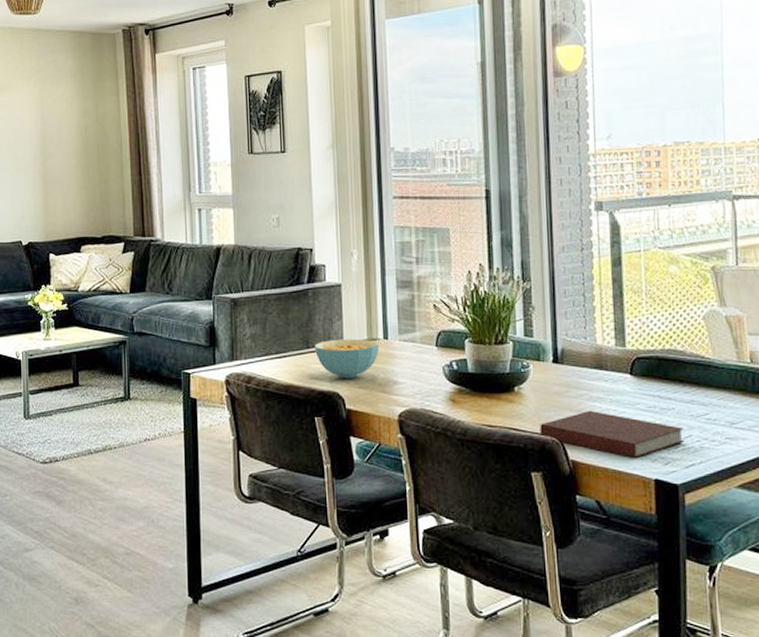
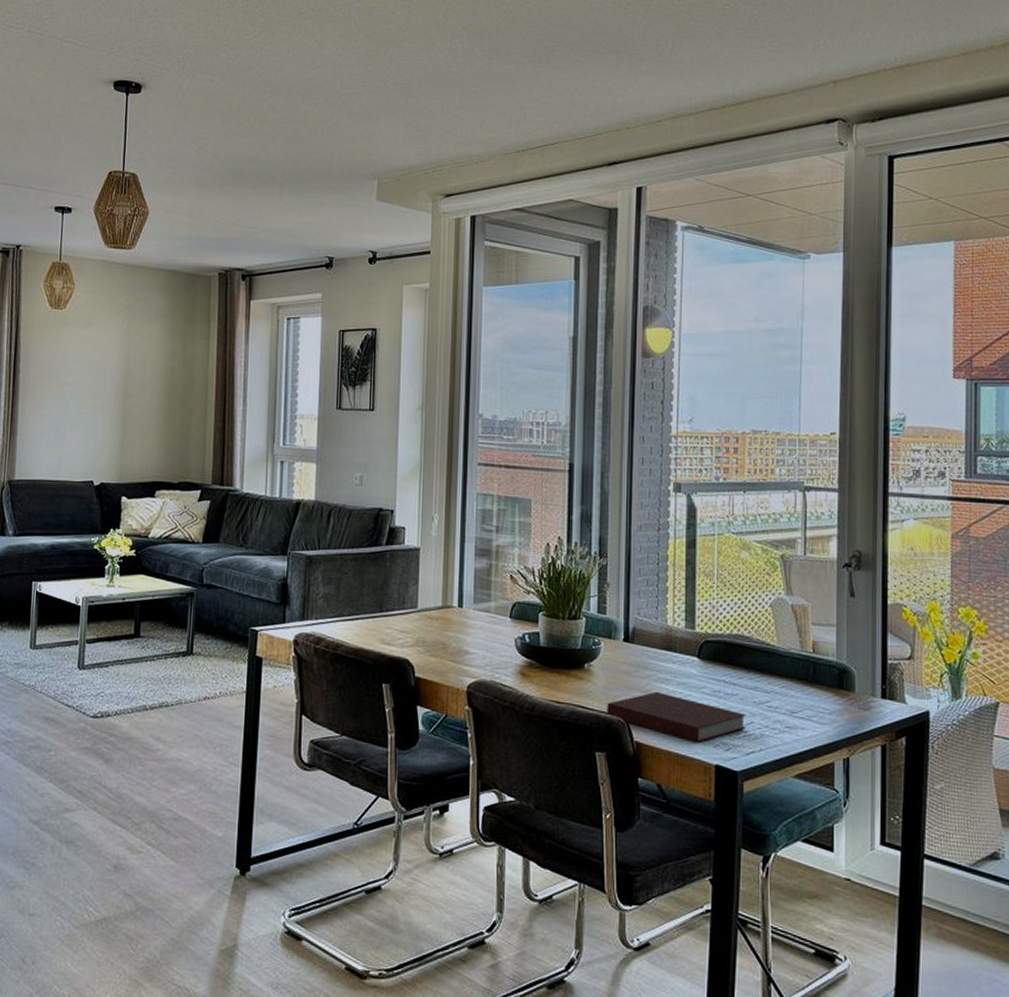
cereal bowl: present [314,338,380,379] -> none [387,604,454,646]

